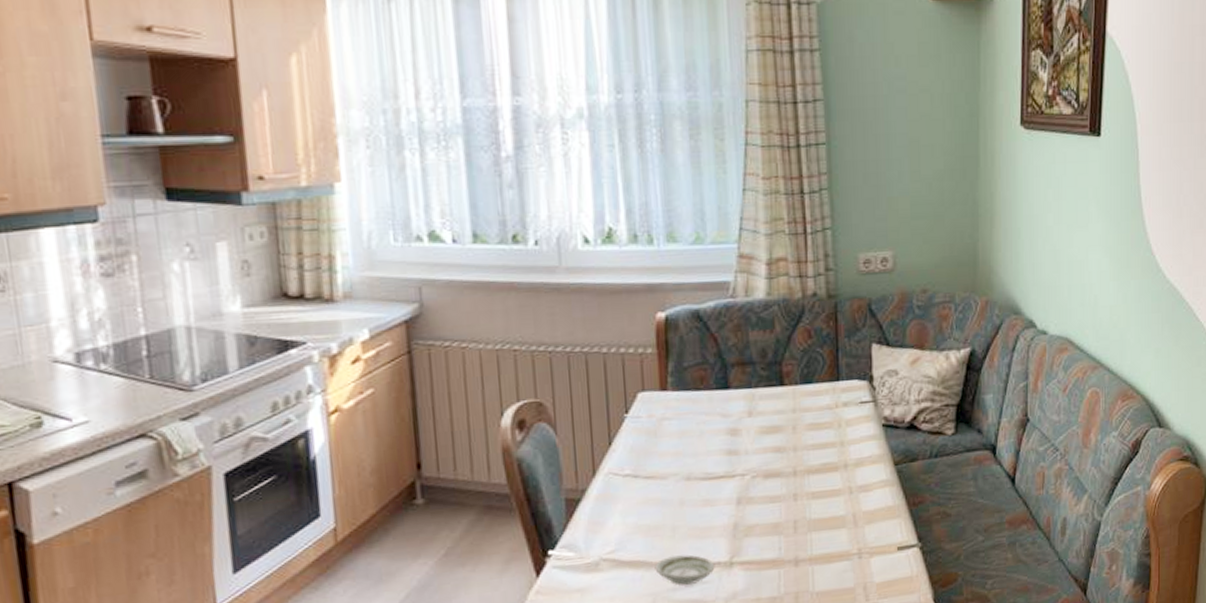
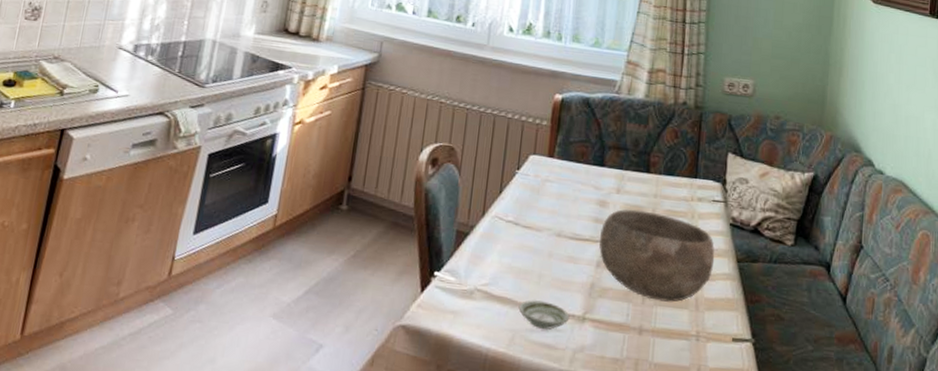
bowl: none [735,430,870,527] -> present [599,209,715,302]

